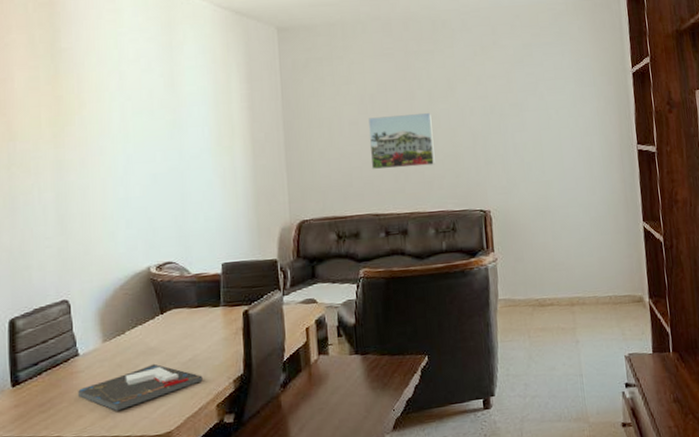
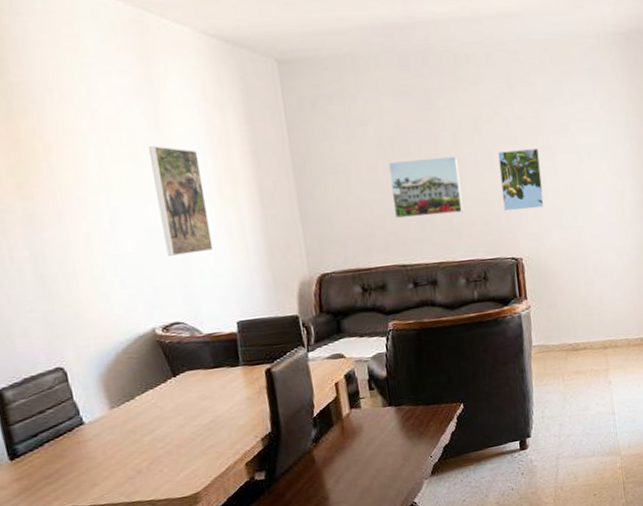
board game: present [78,363,203,411] -> none [88,427,228,477]
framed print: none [163,102,208,200] -> present [149,146,214,256]
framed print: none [469,106,513,165] -> present [498,149,544,211]

